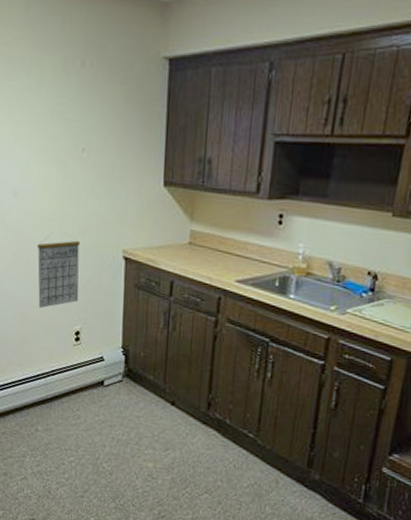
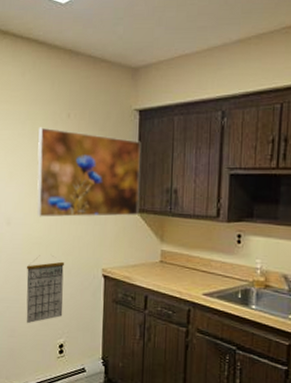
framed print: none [47,78,170,190] -> present [37,127,141,217]

